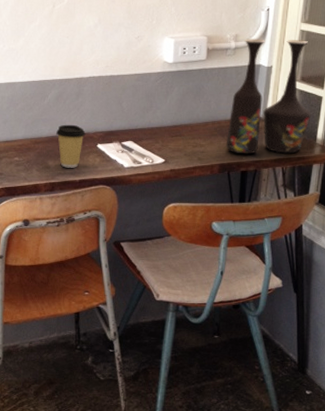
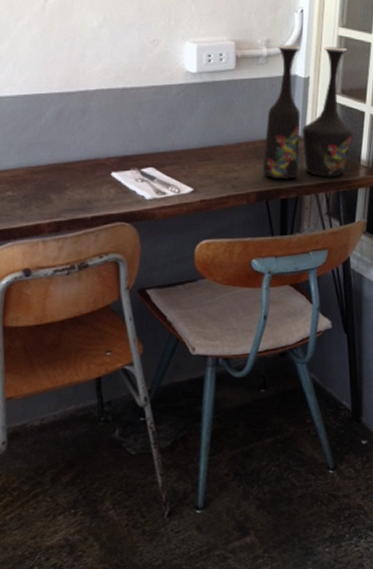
coffee cup: present [56,124,86,168] -> none [59,148,96,203]

